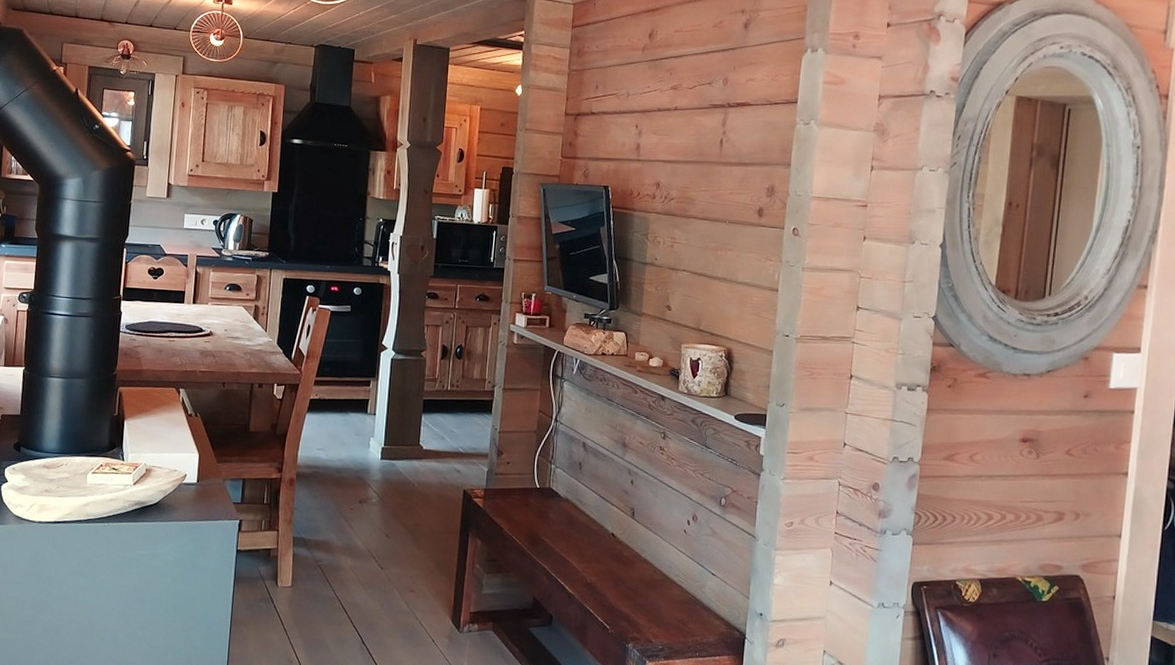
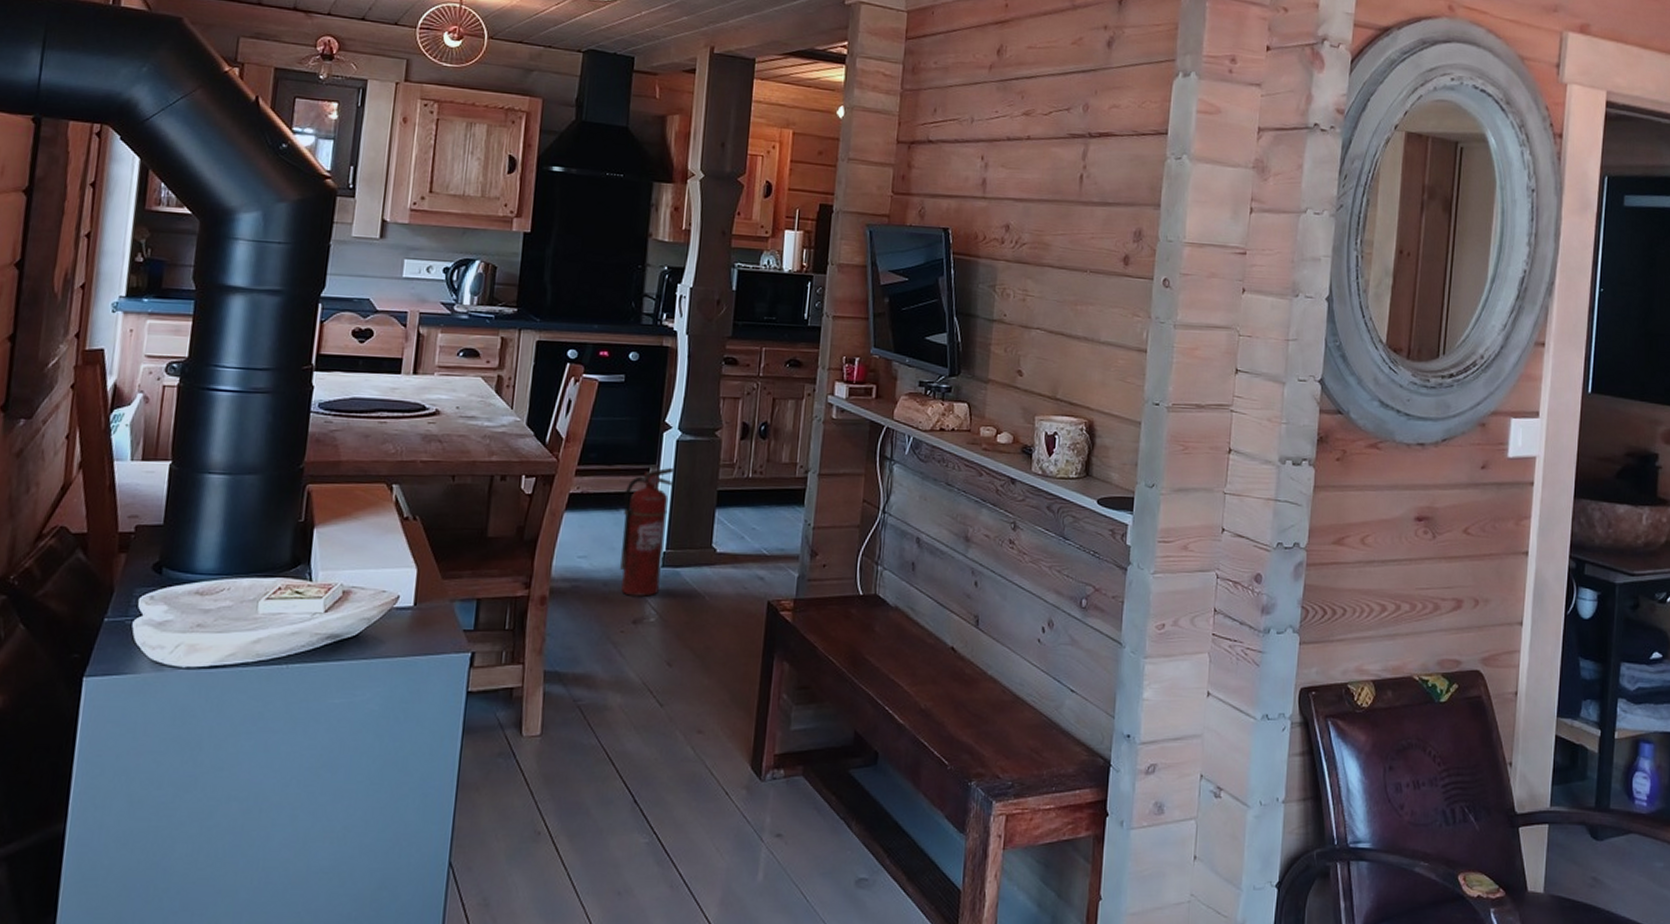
fire extinguisher: none [349,380,390,482] -> present [620,467,675,597]

